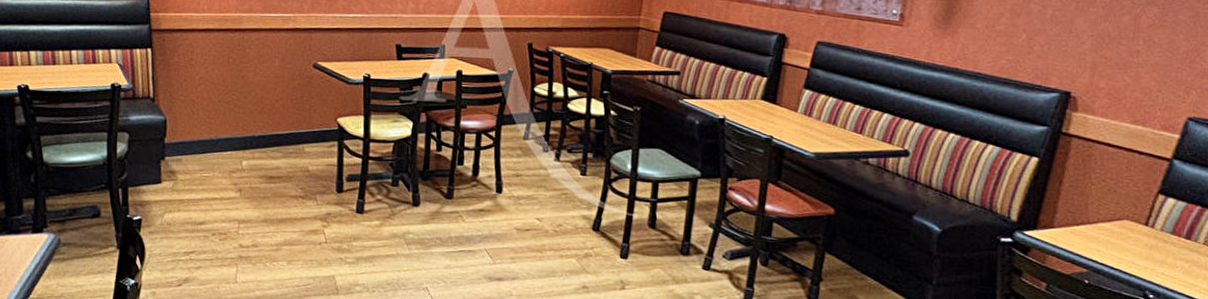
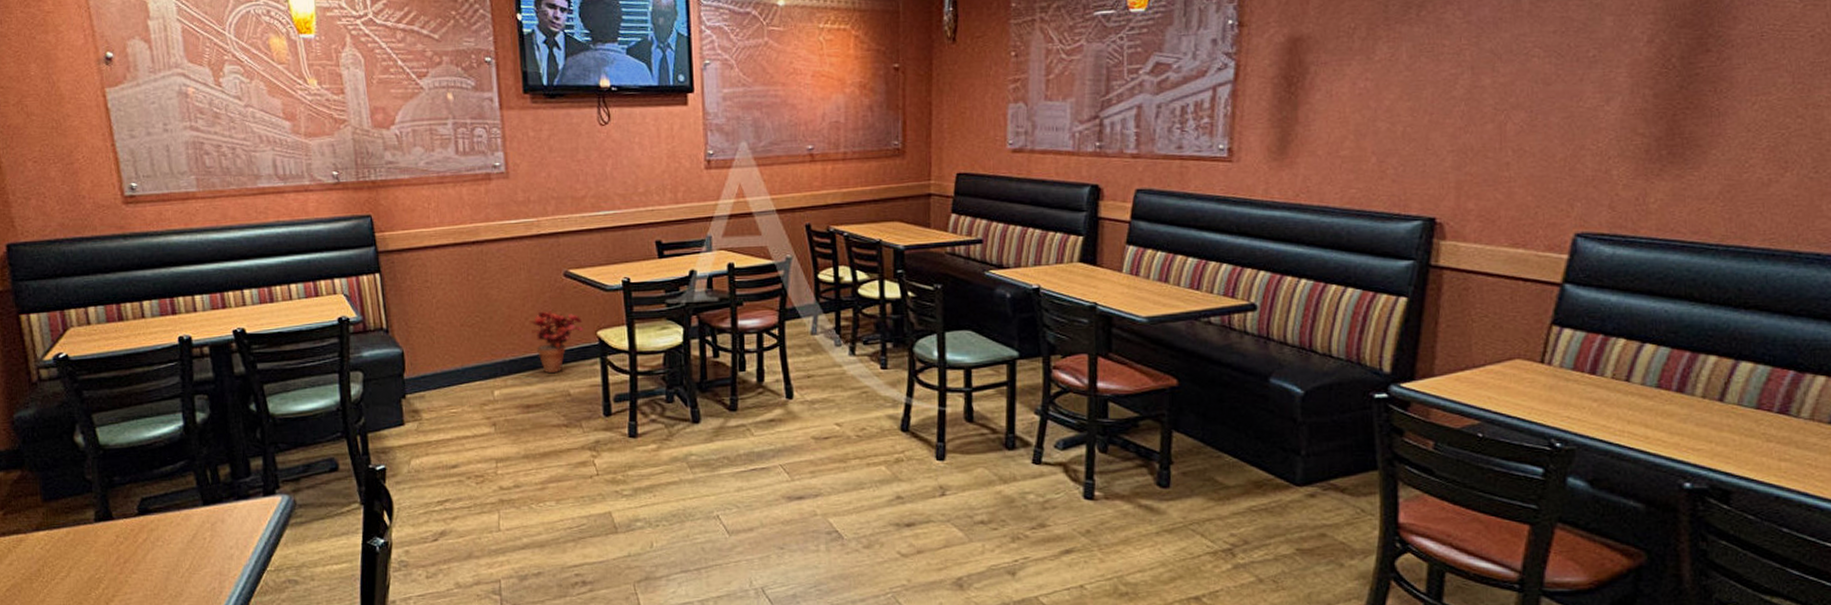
potted plant: none [278,95,326,150] -> present [528,309,583,373]

